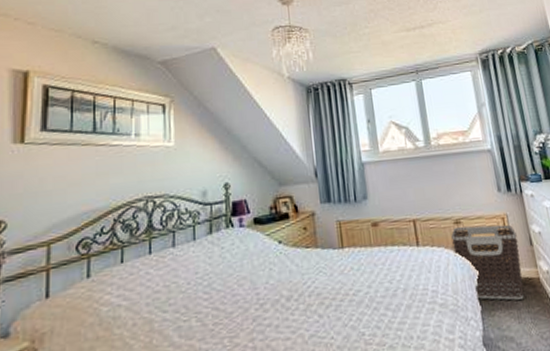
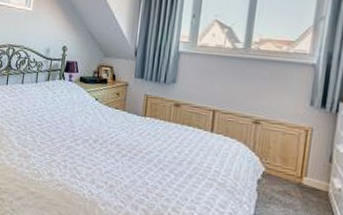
clothes hamper: present [451,224,525,301] -> none [245,126,317,204]

